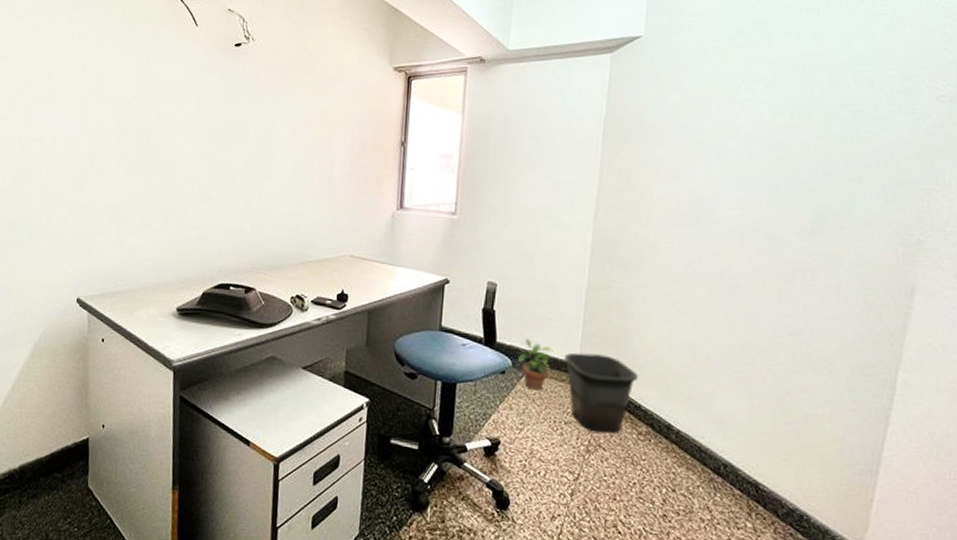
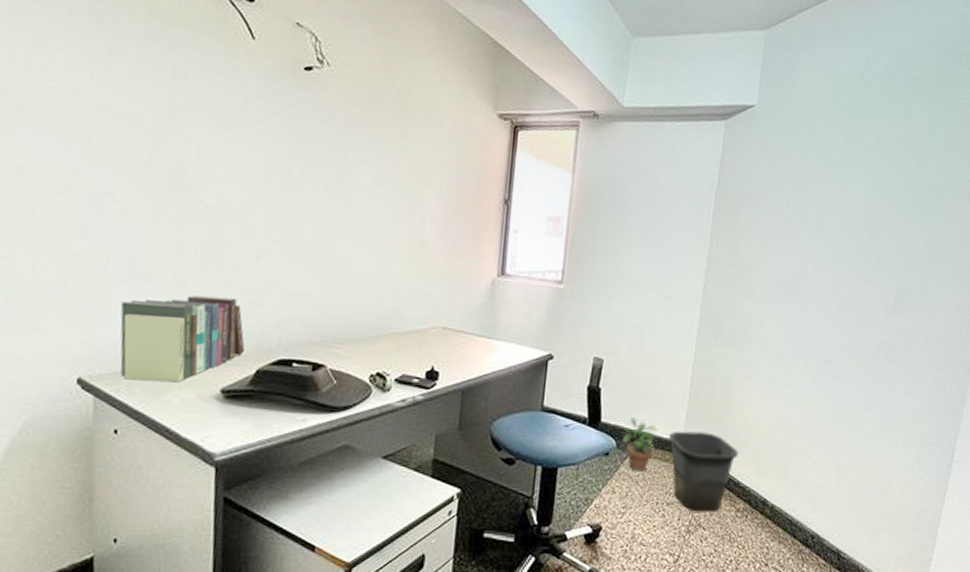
books: none [105,233,194,302] -> present [120,295,245,383]

